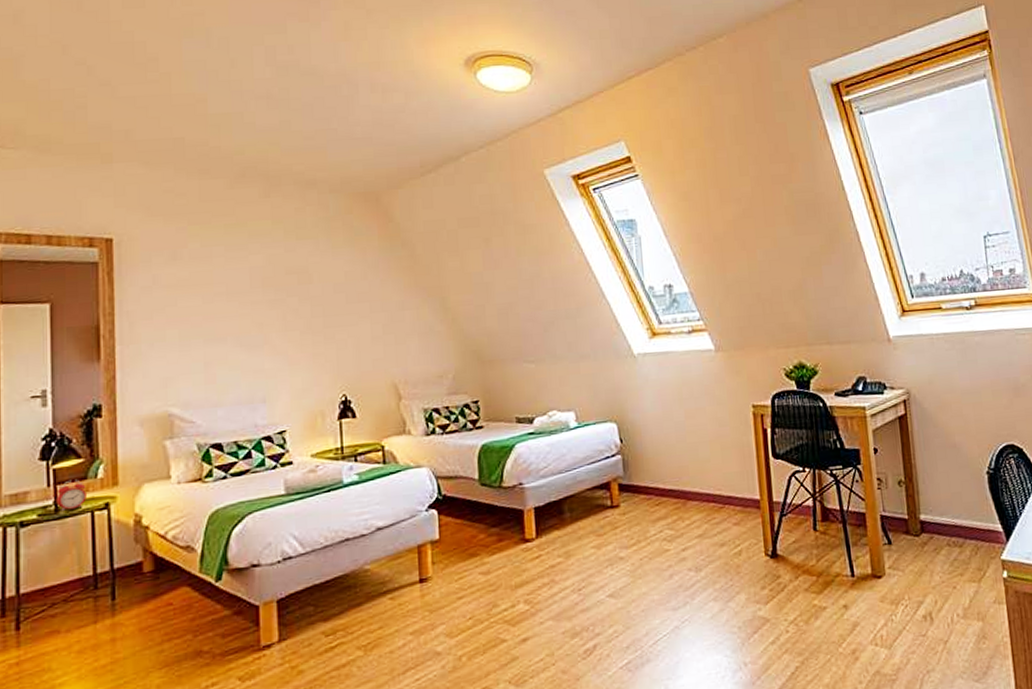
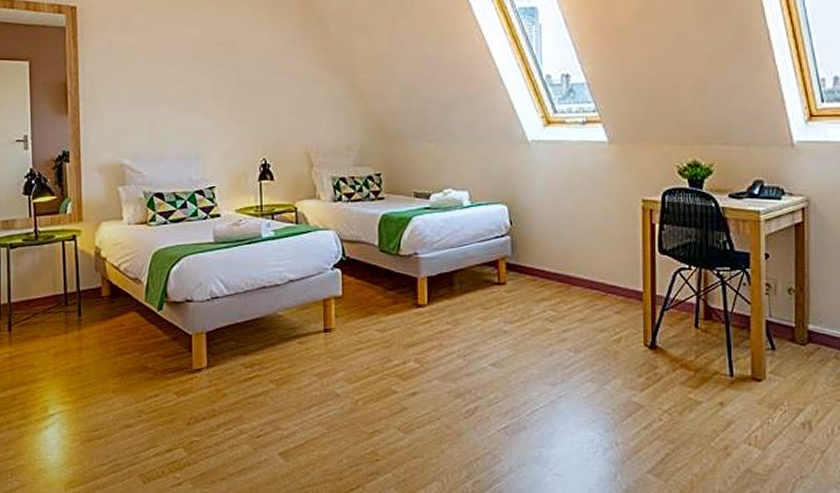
alarm clock: present [56,479,86,511] -> none [36,213,59,238]

